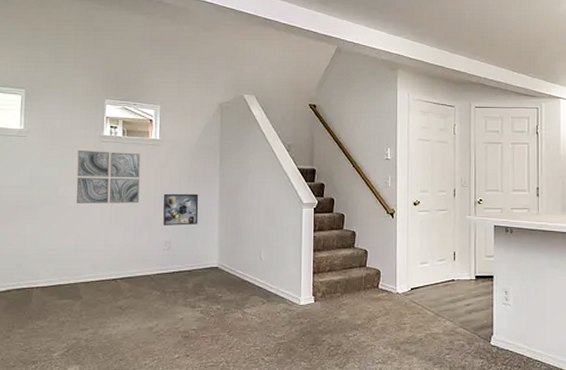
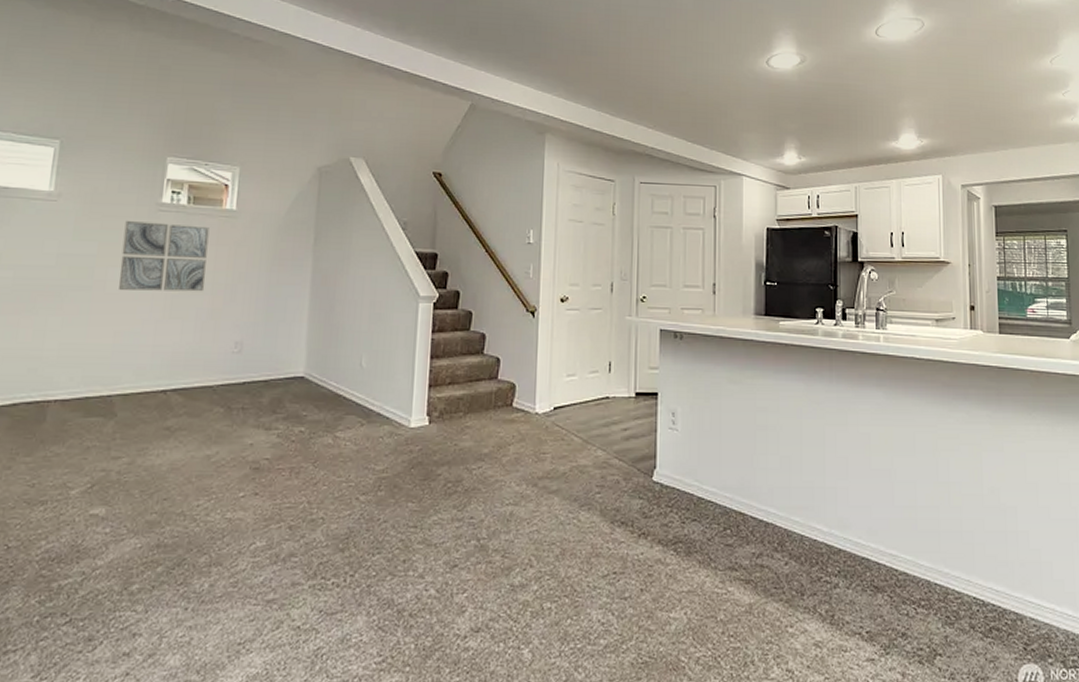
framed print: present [163,193,199,226] -> none [234,279,284,322]

